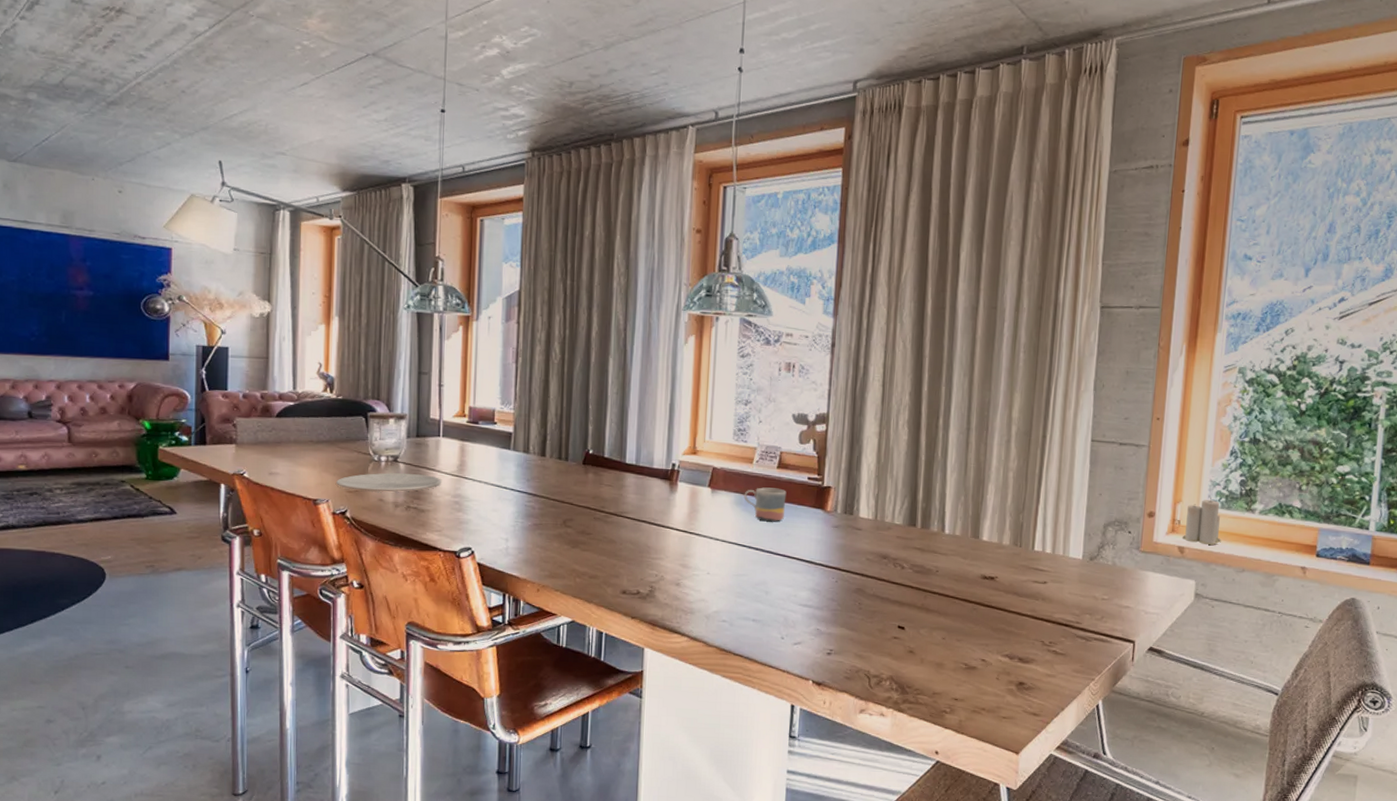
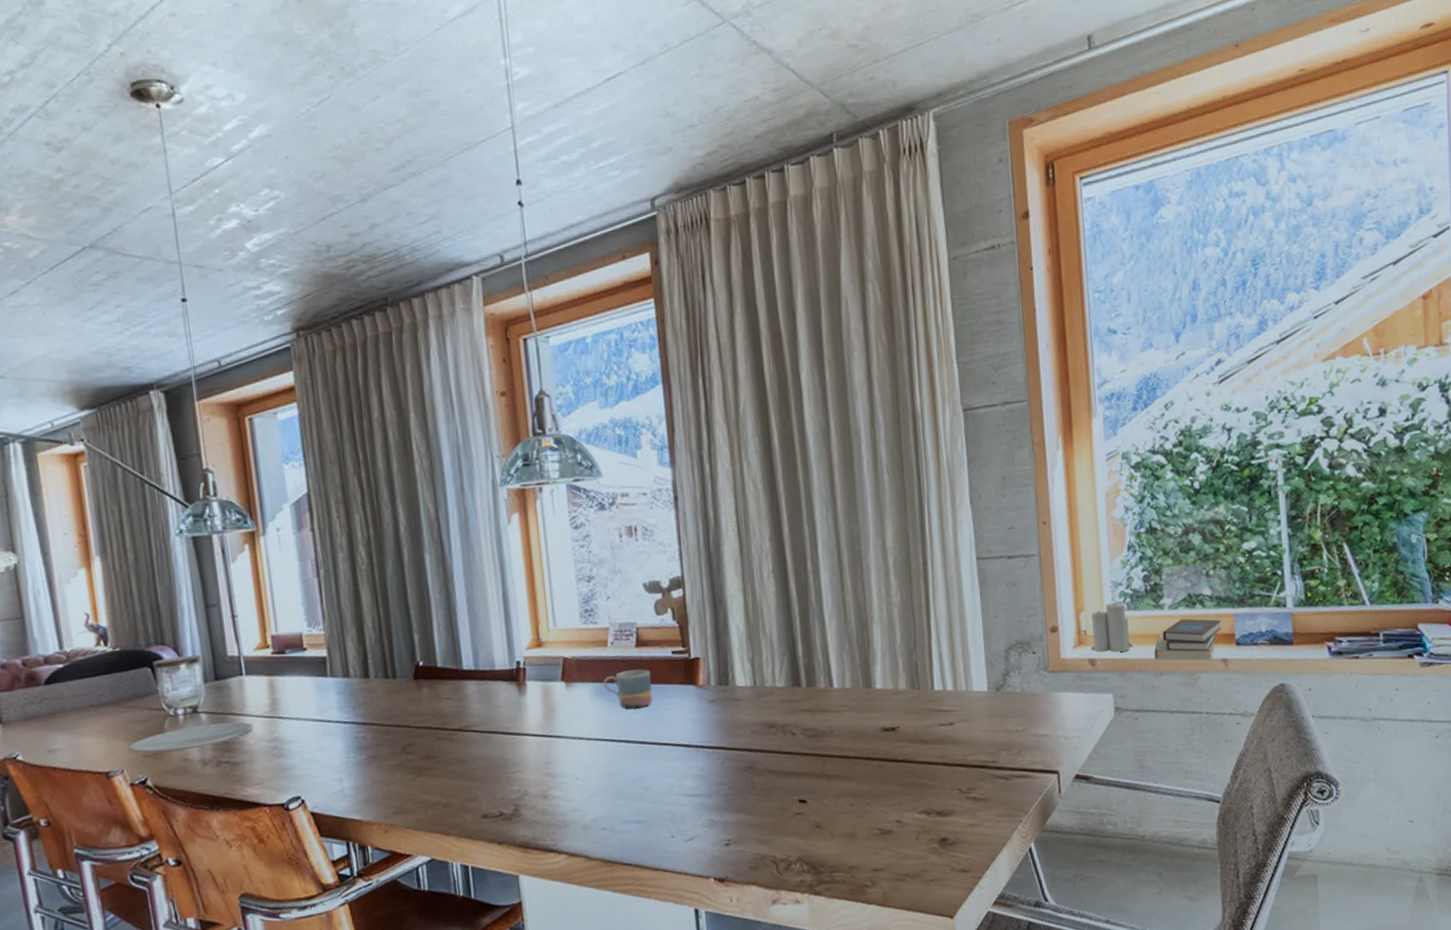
books: none [1239,524,1306,566] -> present [1154,618,1222,661]

